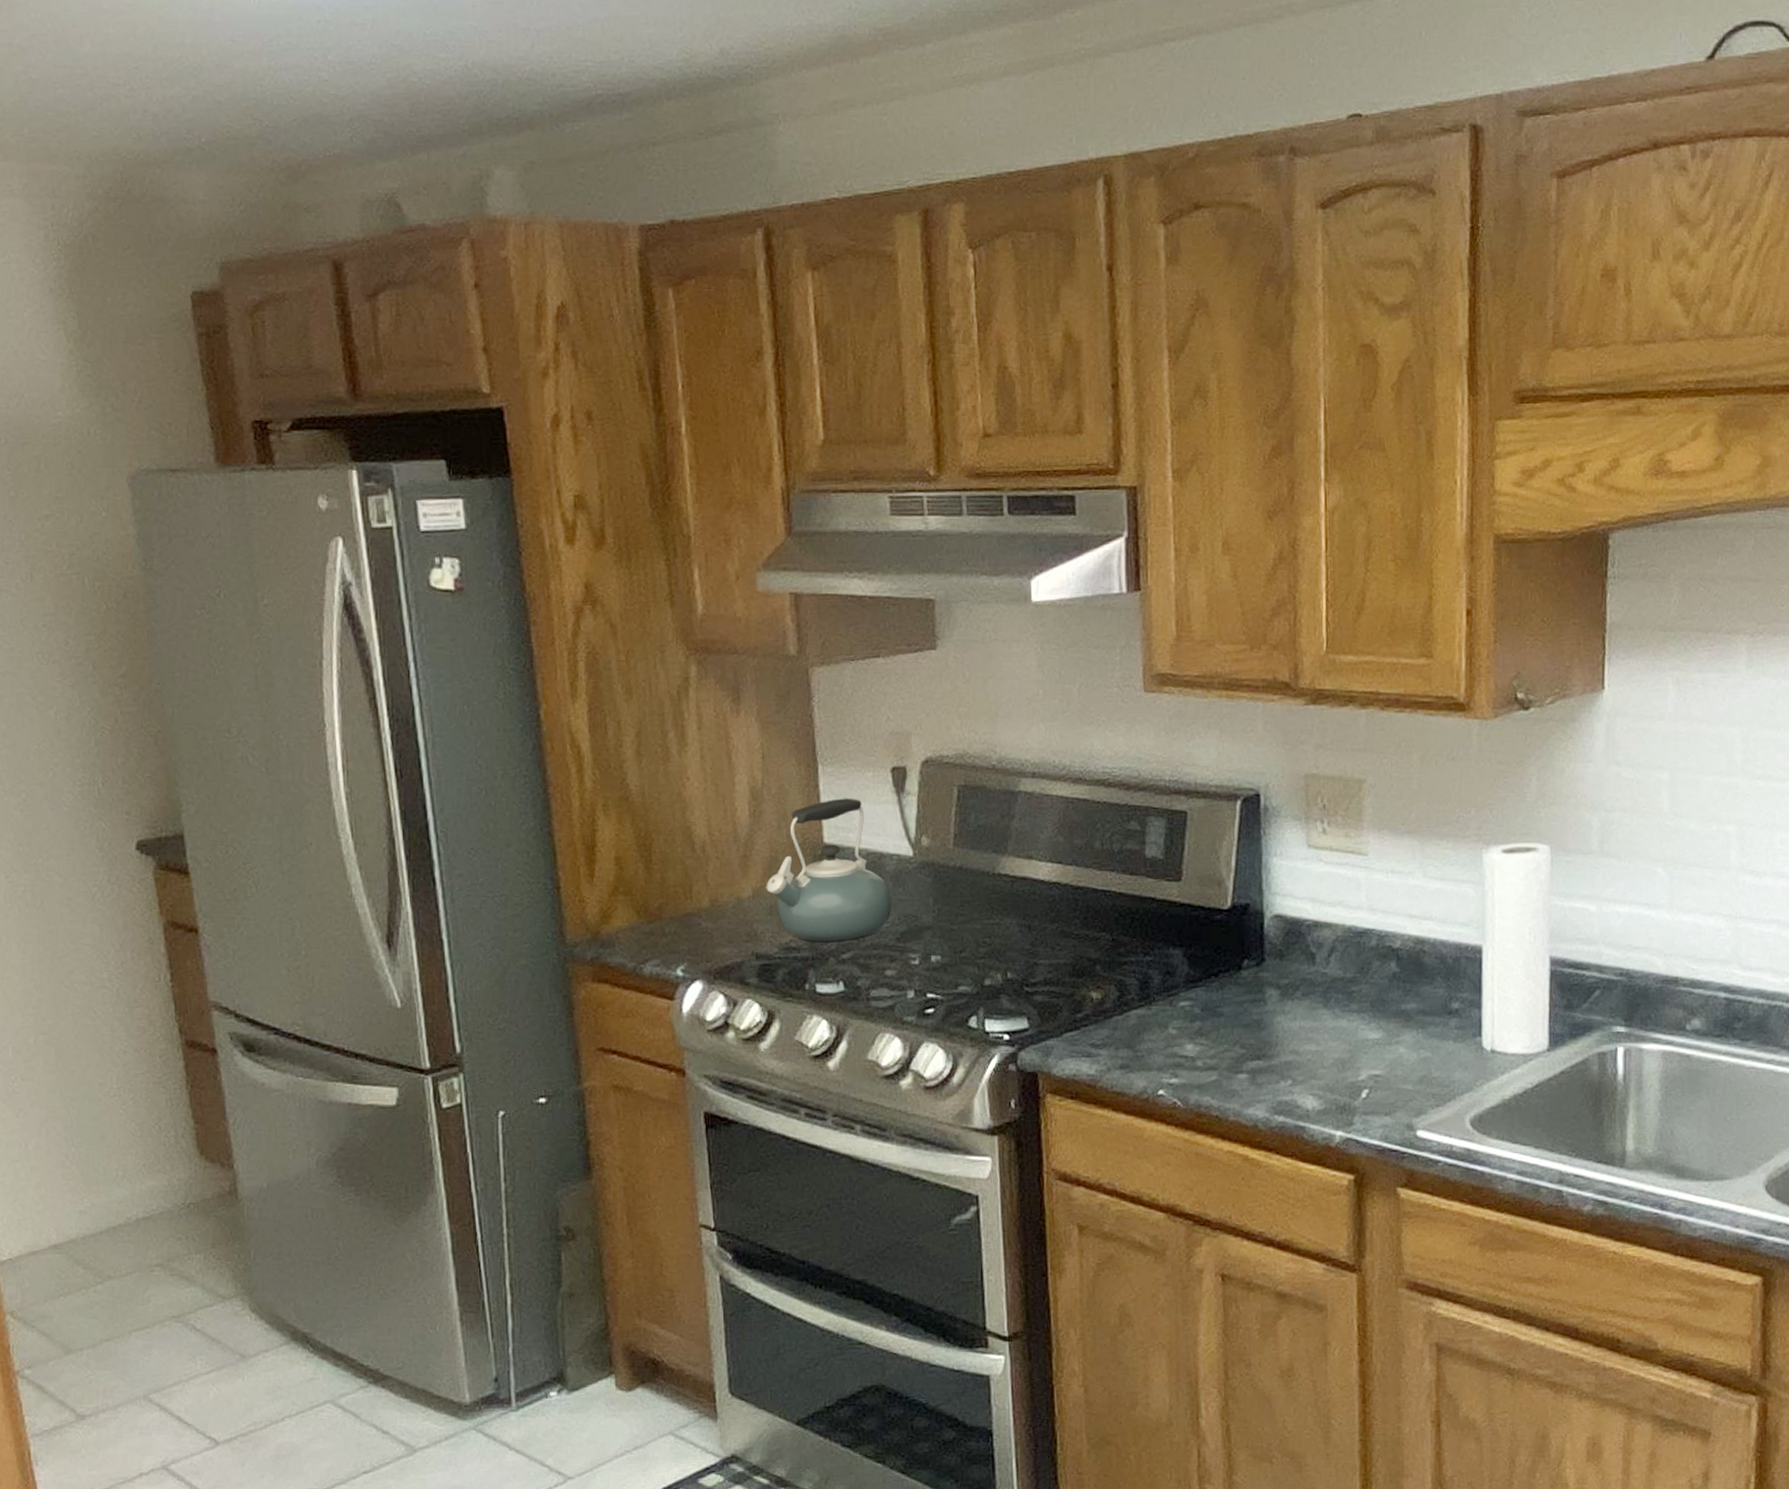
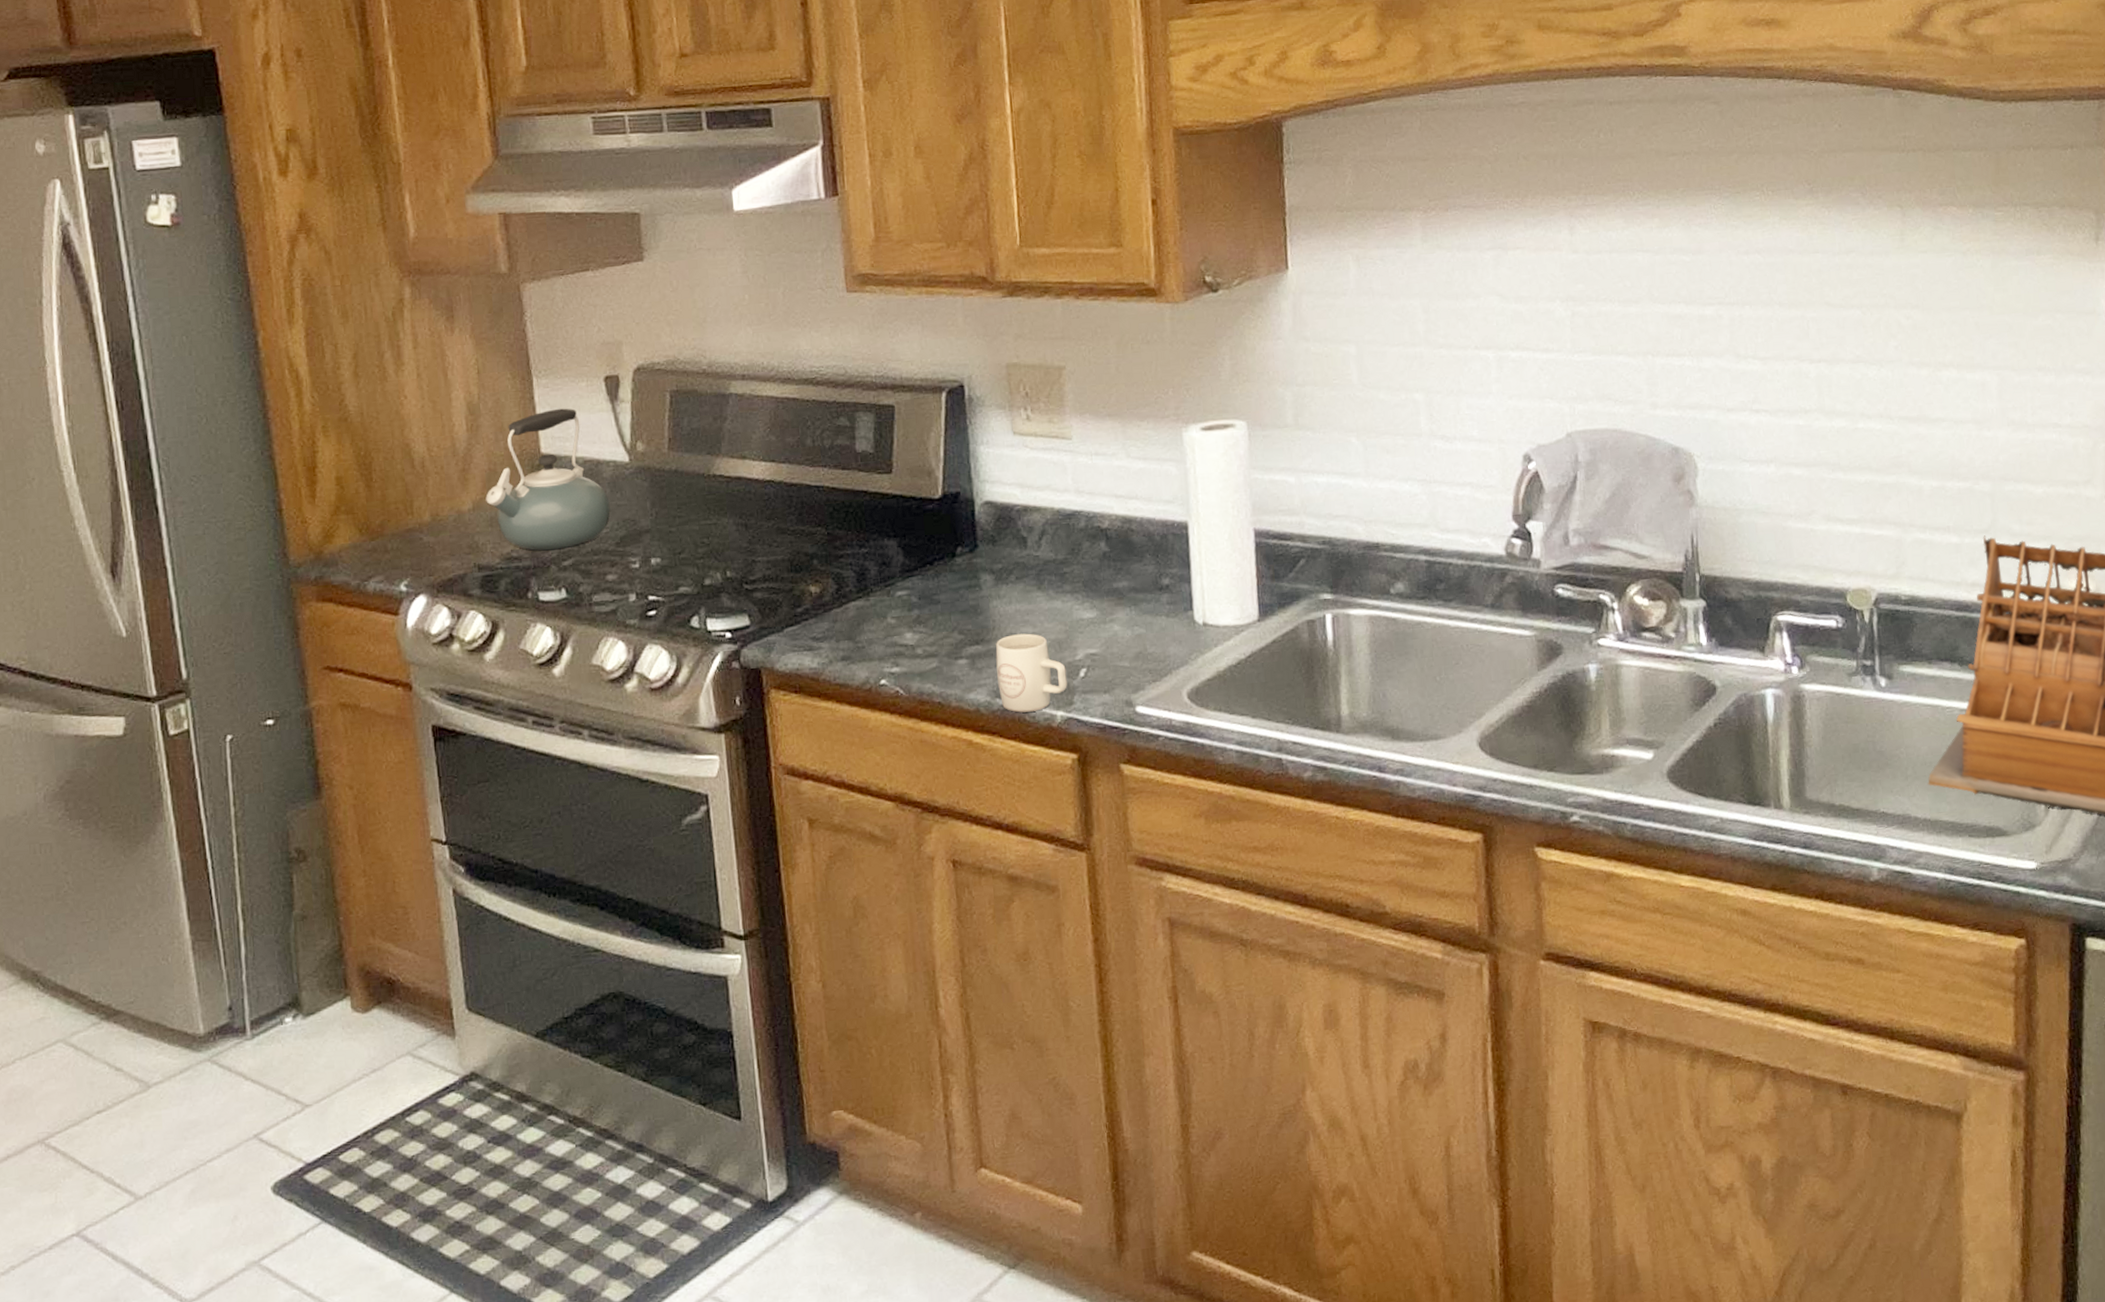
mug: none [1277,1051,1348,1131] -> present [995,633,1067,713]

